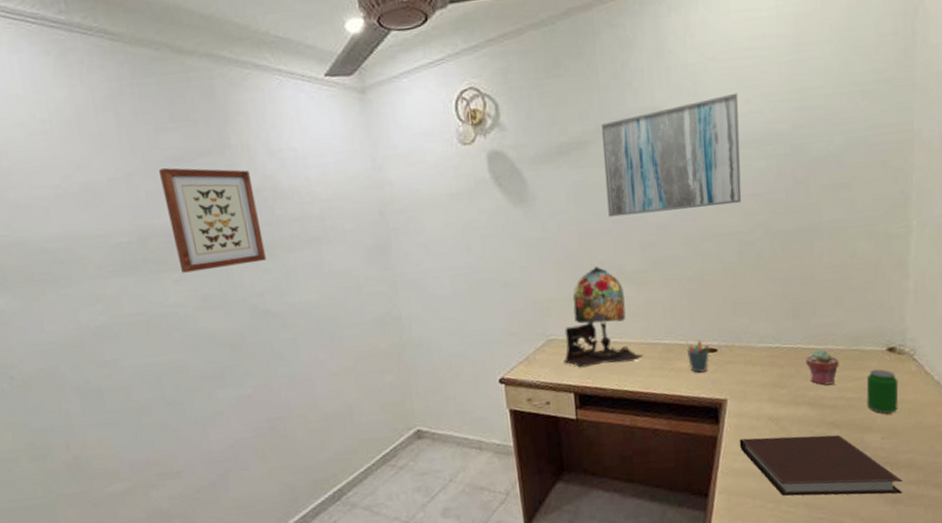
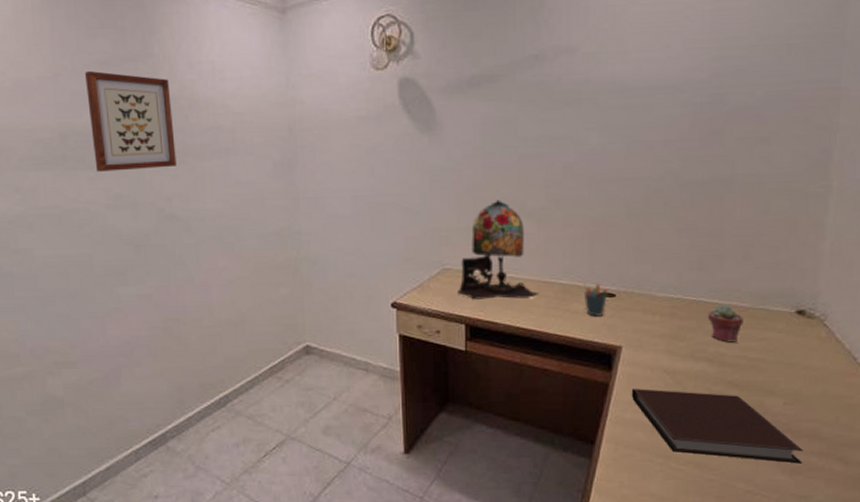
wall art: present [601,93,742,218] -> none [514,37,657,152]
beverage can: present [866,369,899,414] -> none [770,331,806,380]

